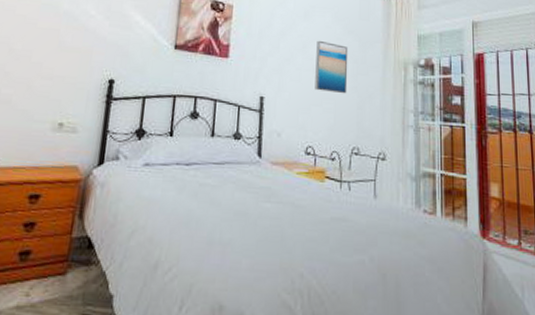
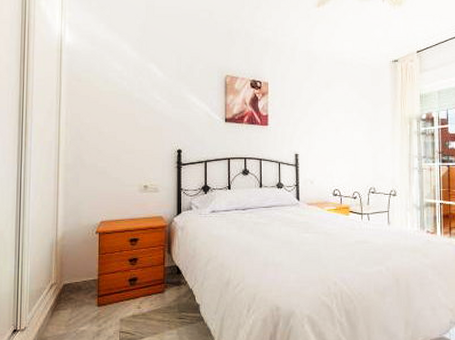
wall art: present [315,40,349,94] -> none [337,105,364,147]

